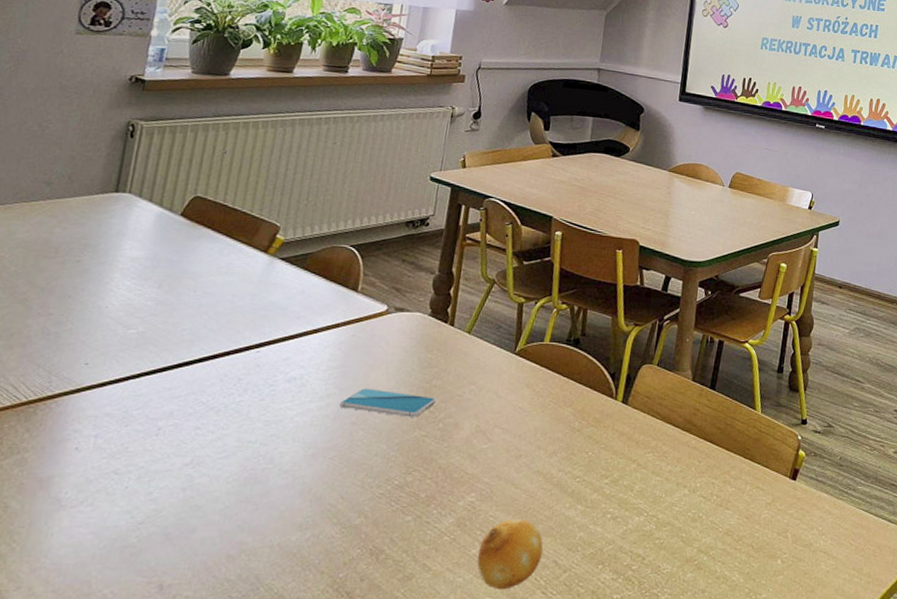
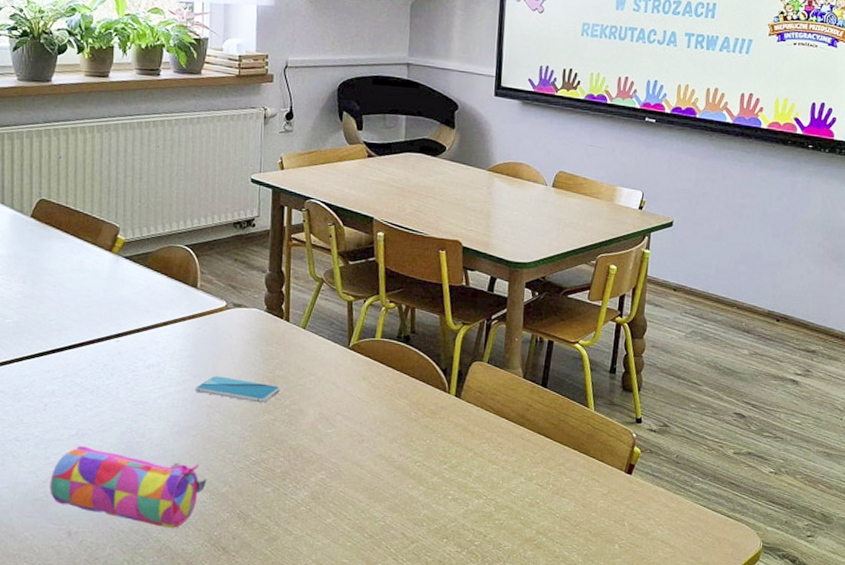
pencil case: none [145,477,338,573] -> present [50,446,206,529]
fruit: present [477,518,544,590] -> none [332,495,392,555]

